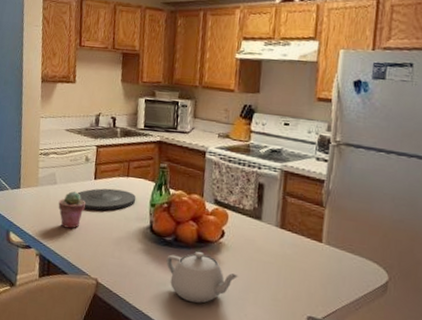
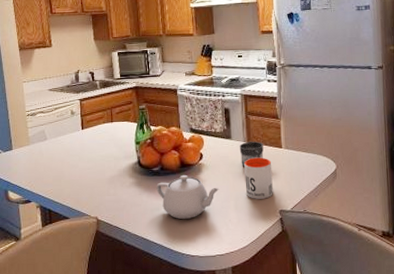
potted succulent: present [58,191,86,229] -> none [51,143,77,178]
plate: present [77,188,137,211] -> none [68,134,122,157]
mug: none [269,227,300,256] -> present [239,142,264,167]
mug: none [269,247,307,299] -> present [244,157,273,199]

